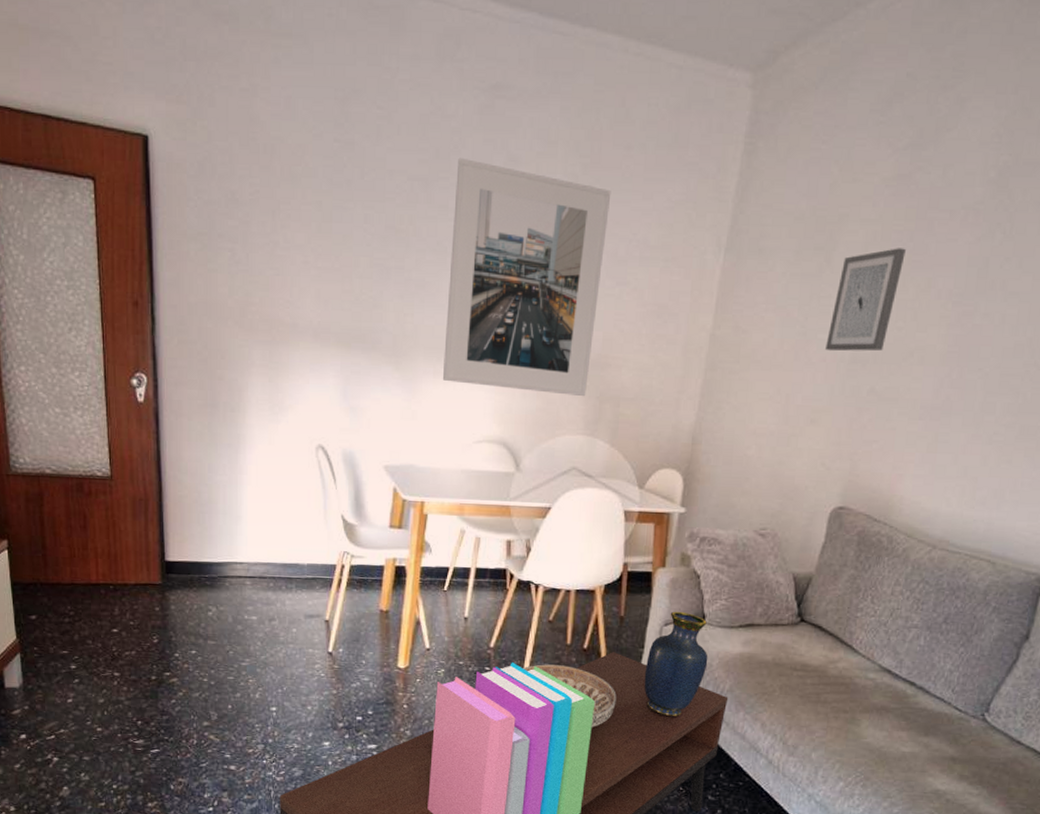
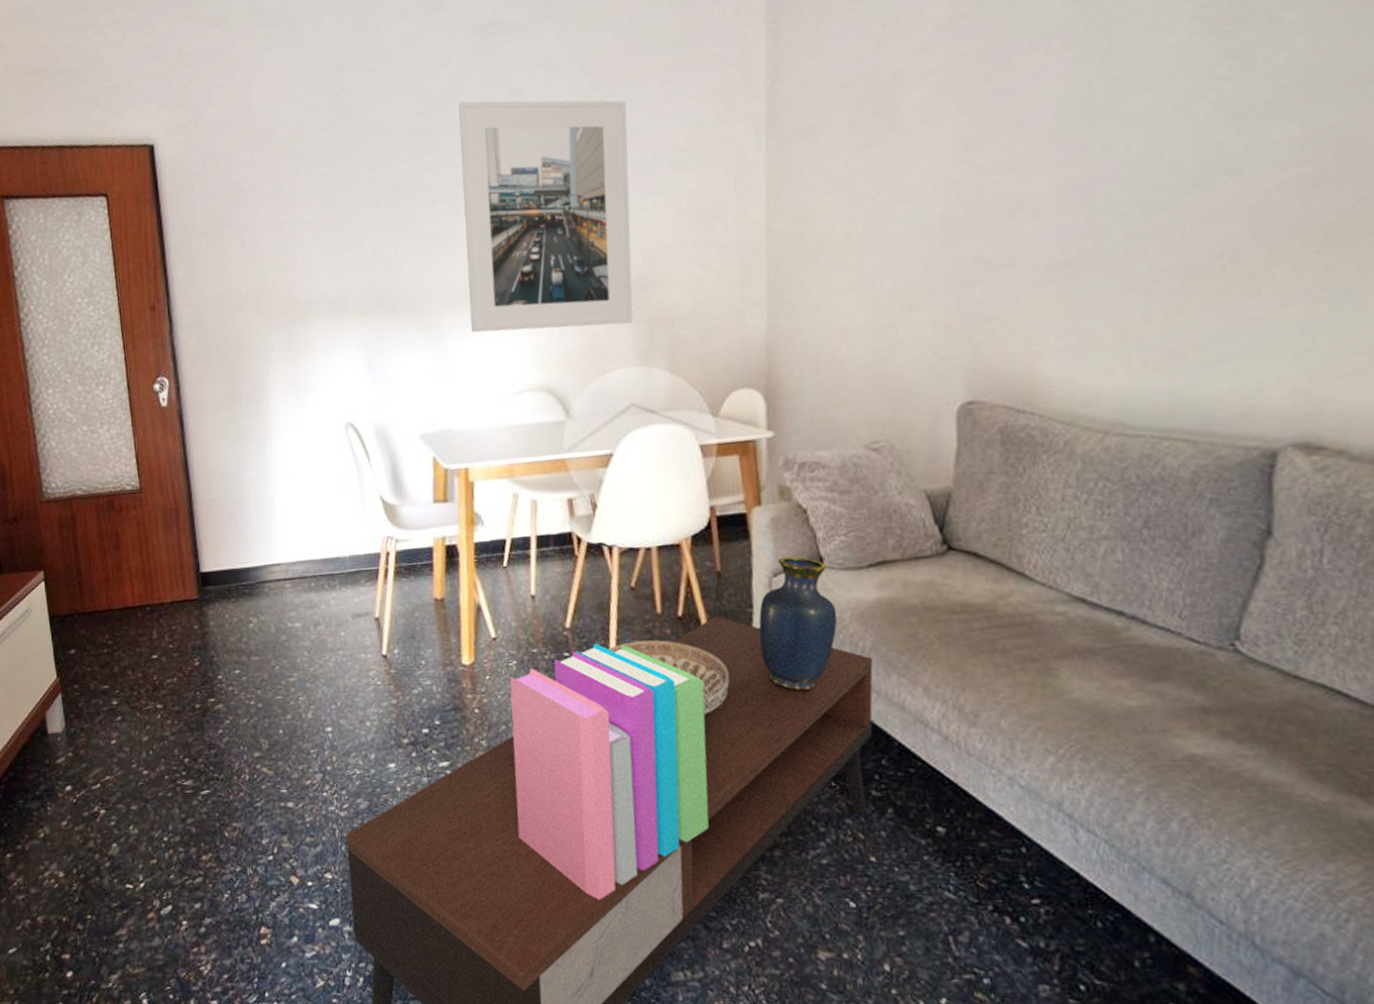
wall art: present [826,248,906,352] -> none [908,93,985,223]

